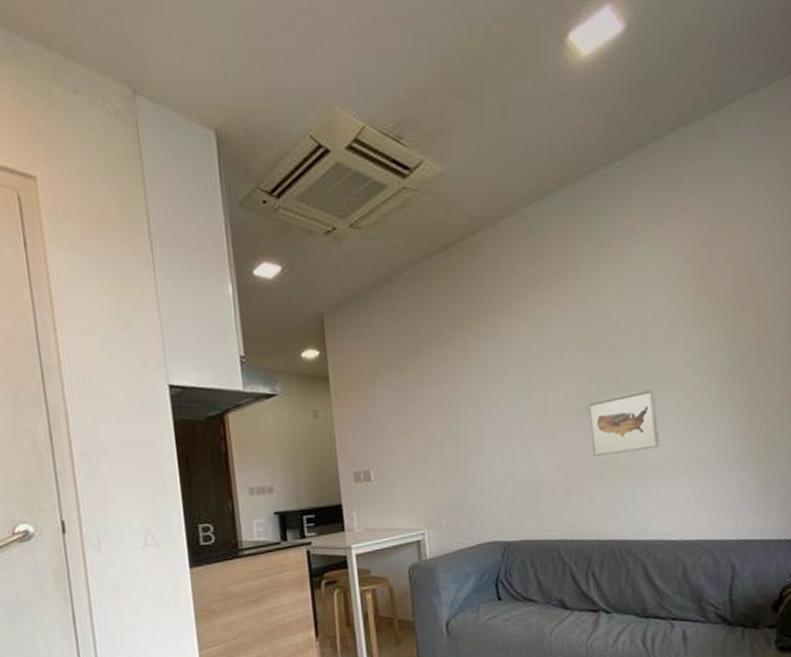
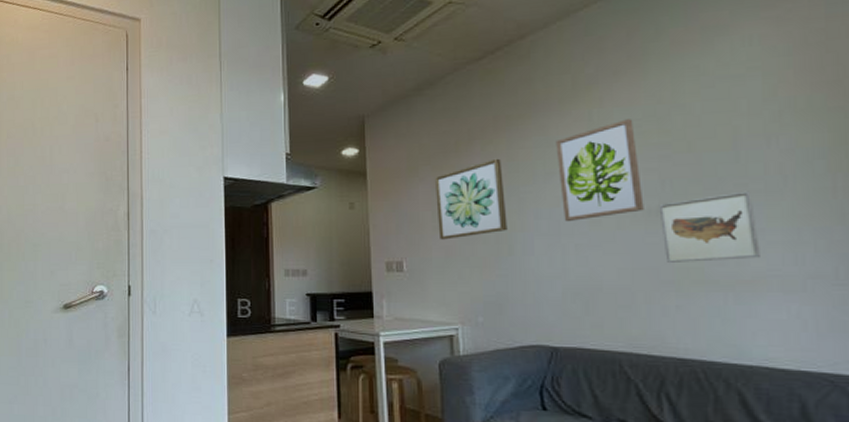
wall art: none [396,360,465,446] -> present [434,158,508,240]
wall art: none [505,321,577,422] -> present [555,119,644,221]

